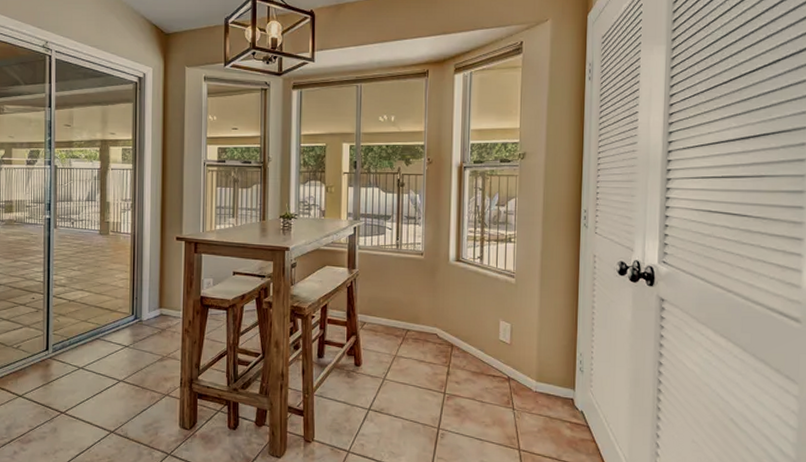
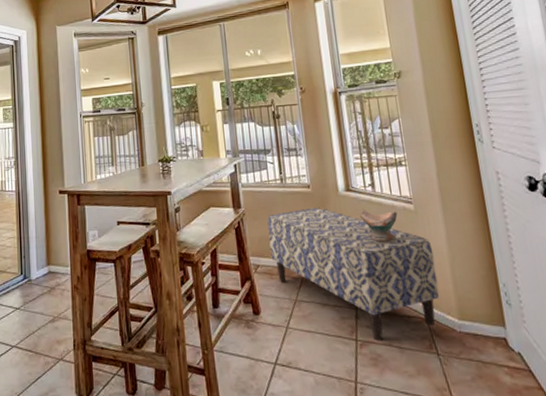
bench: none [378,274,525,395] -> present [267,207,440,341]
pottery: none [465,278,499,309] -> present [359,208,398,241]

